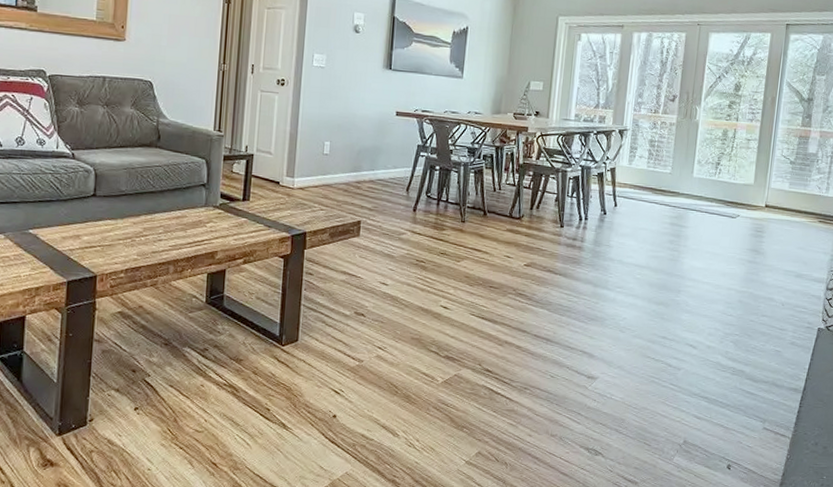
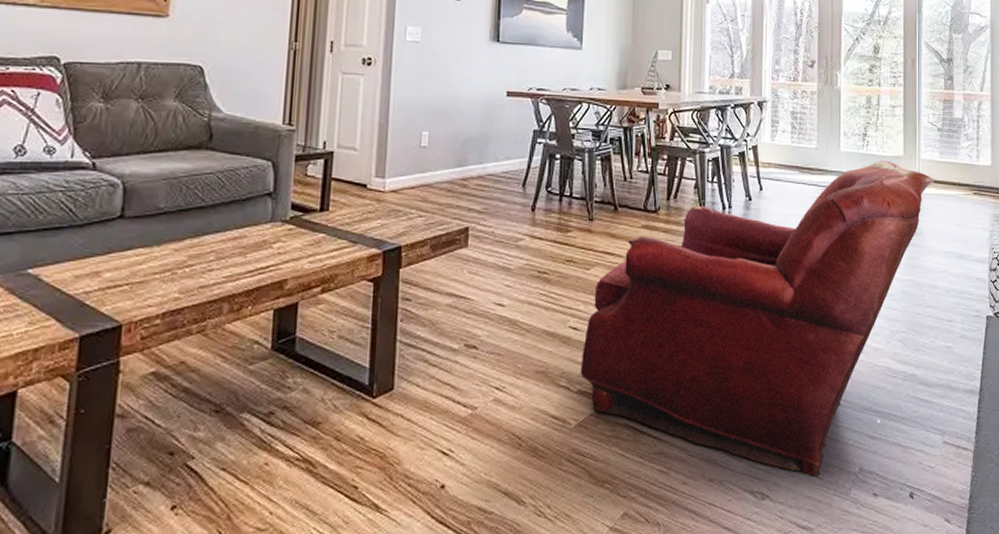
armchair: none [448,187,781,465] -> present [580,160,934,497]

